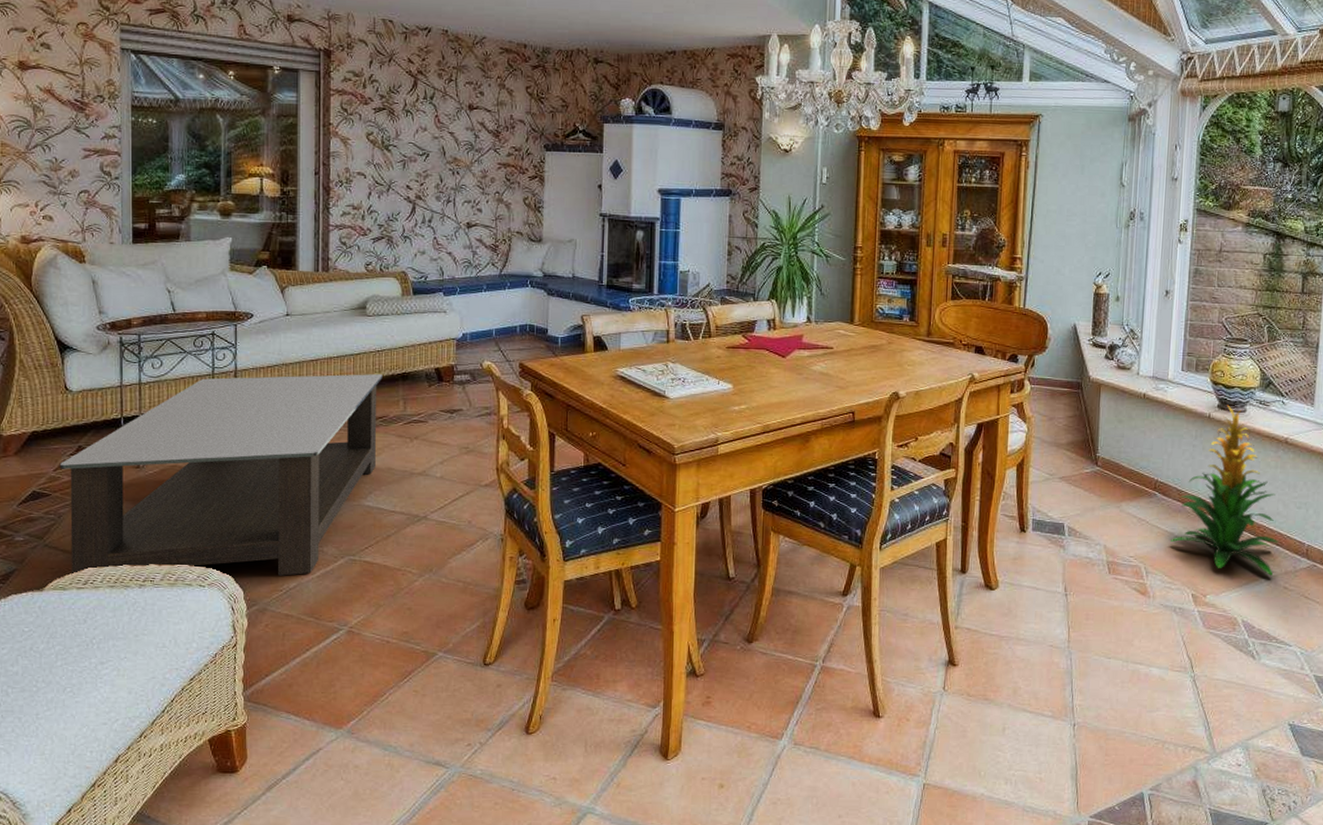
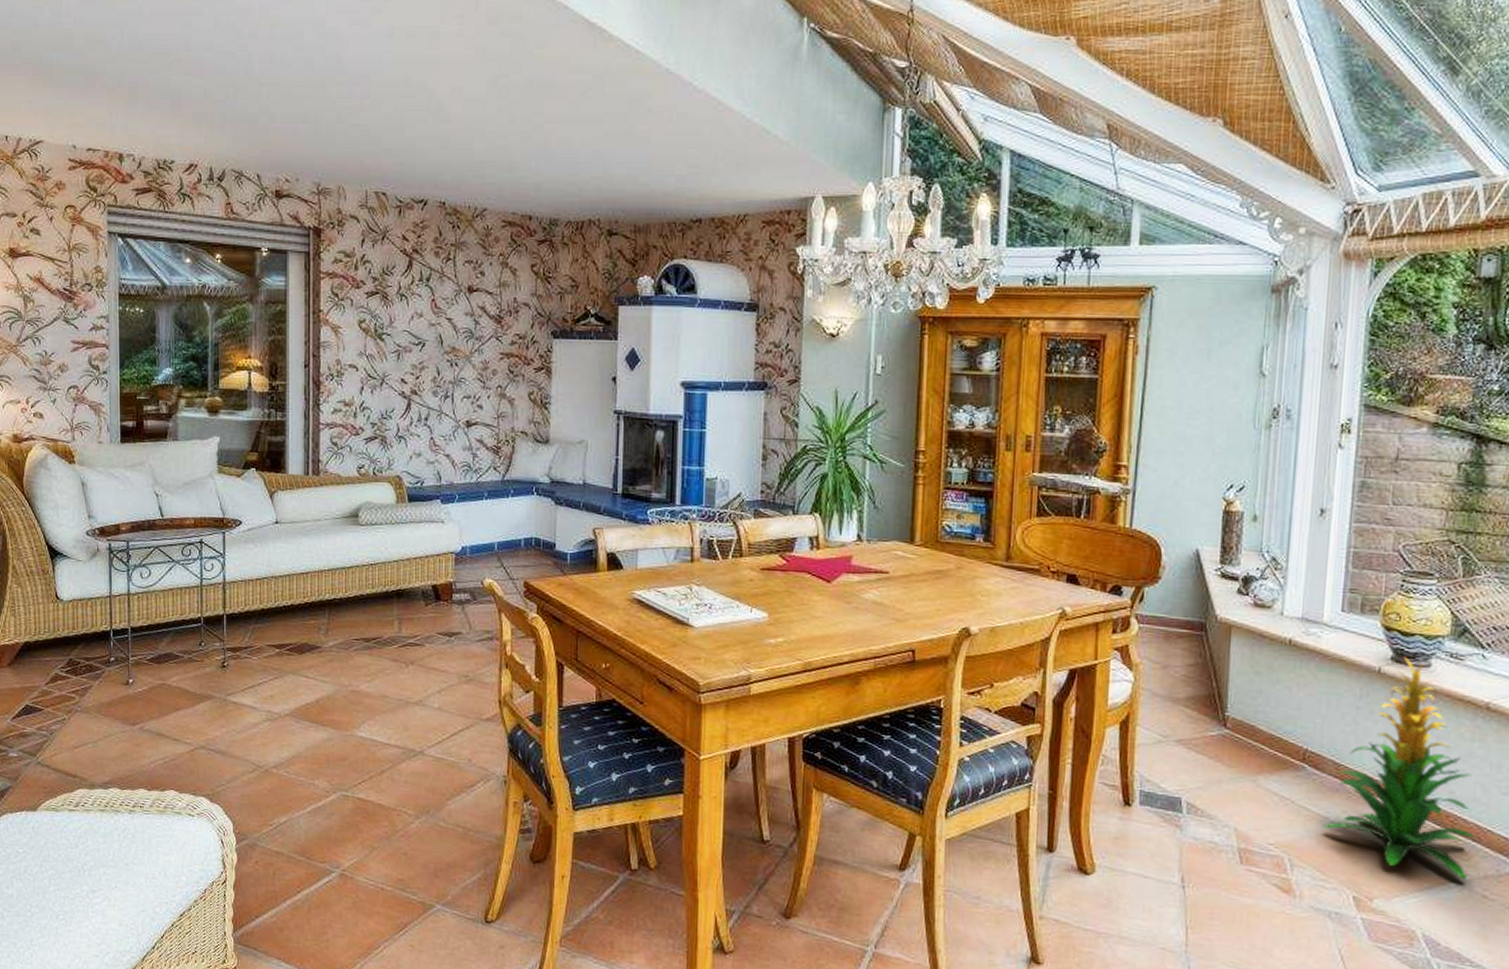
coffee table: present [59,374,383,576] -> none [51,589,376,810]

